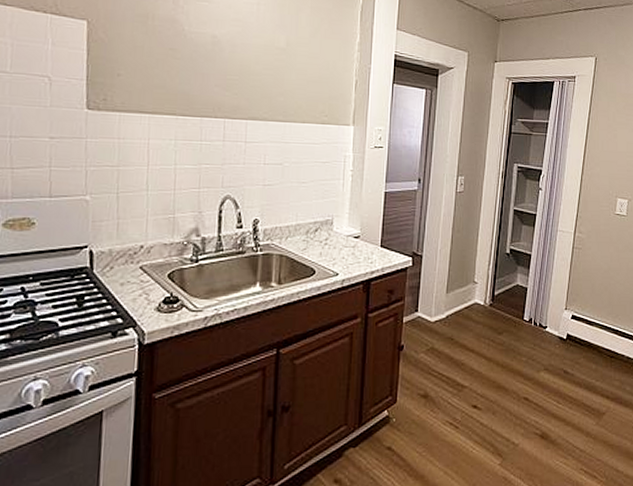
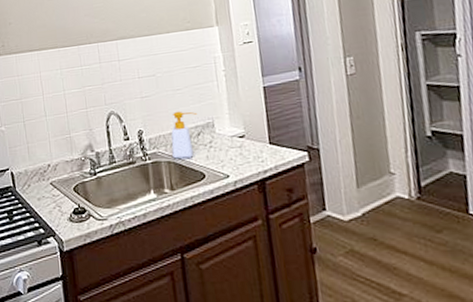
soap bottle: none [286,204,318,253] -> present [171,111,197,159]

